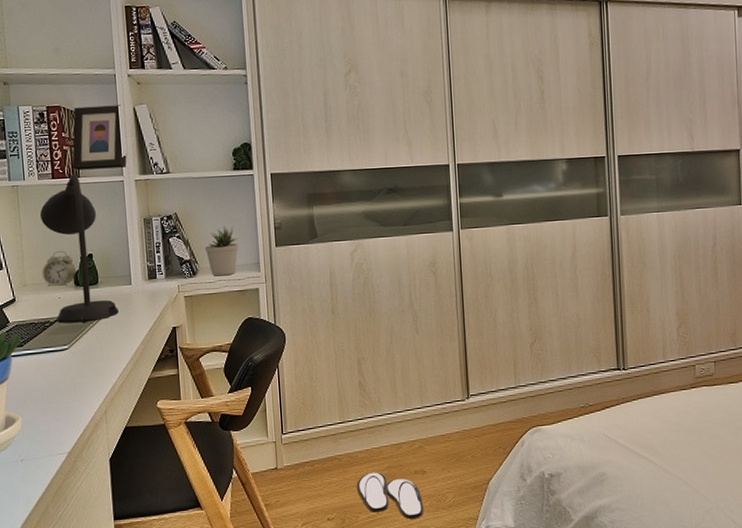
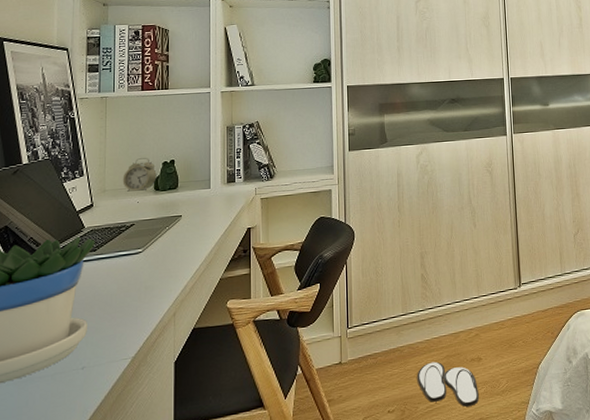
desk lamp: present [40,173,119,324] -> none [127,85,196,228]
picture frame: present [72,105,127,170] -> none [162,25,215,83]
potted plant: present [204,226,239,276] -> none [282,133,315,179]

